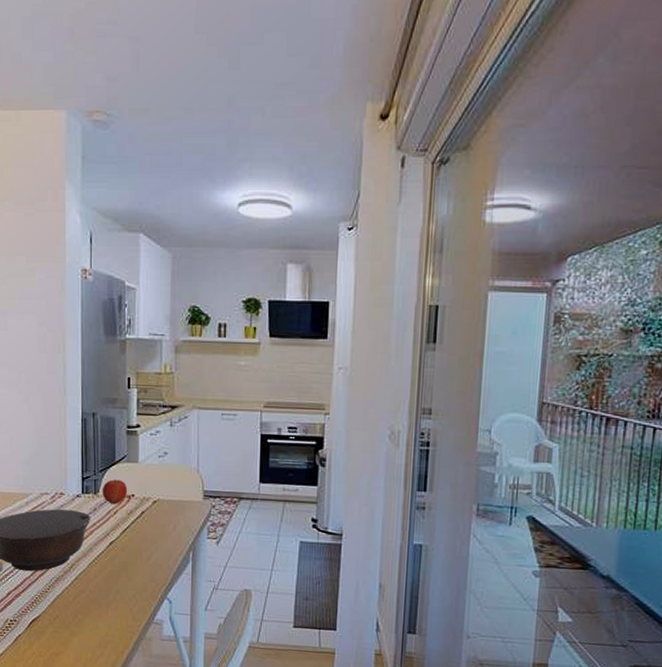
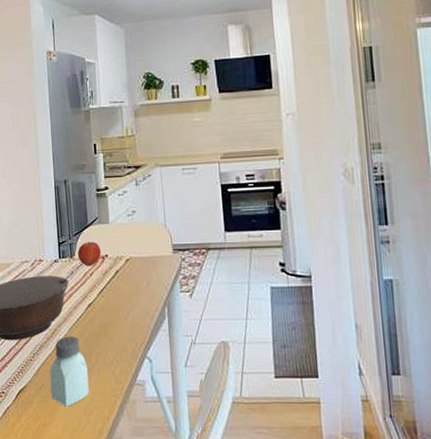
saltshaker: none [65,571,105,639] -> present [50,336,89,407]

